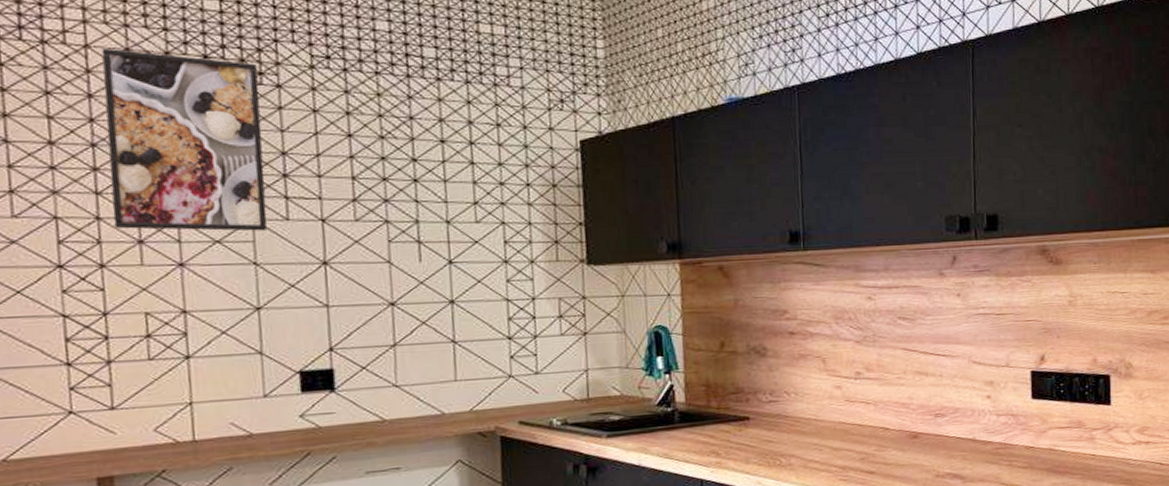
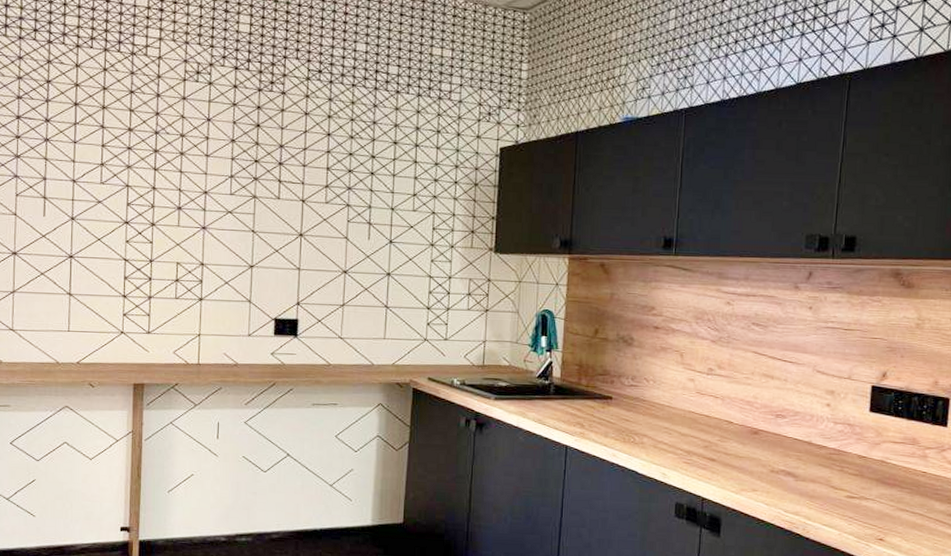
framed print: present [101,47,268,231] -> none [164,59,270,206]

